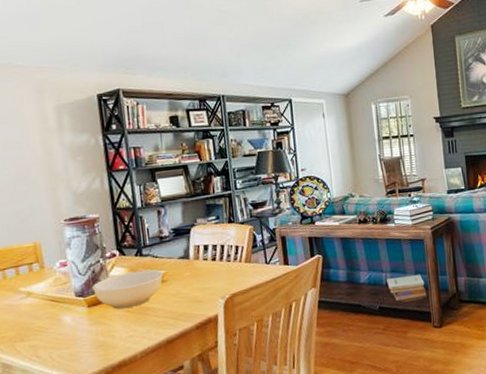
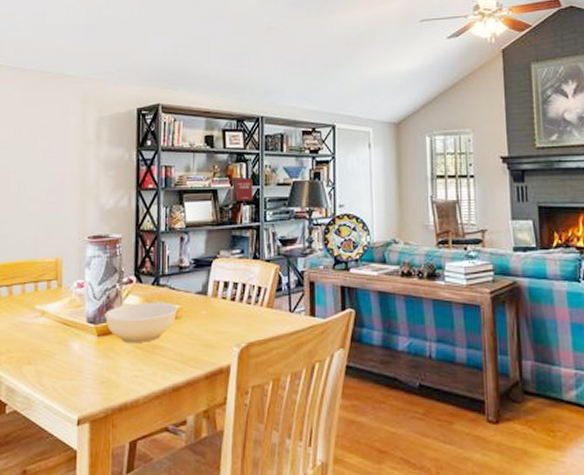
books: none [198,152,223,175] -> present [228,177,253,202]
books: present [387,275,427,303] -> none [431,349,481,384]

